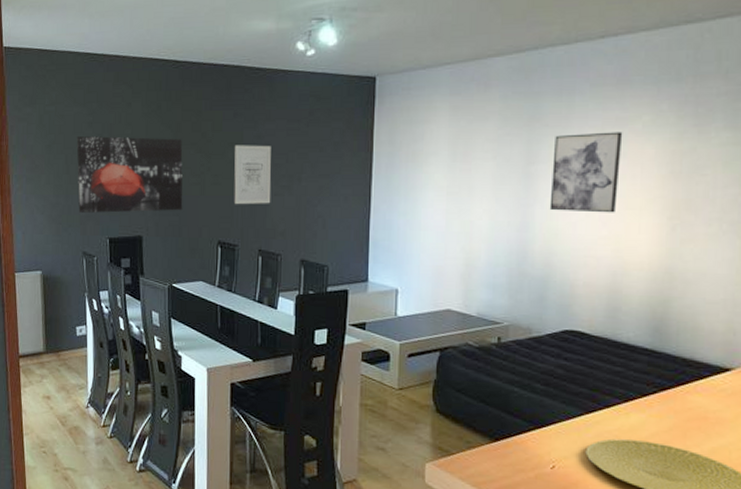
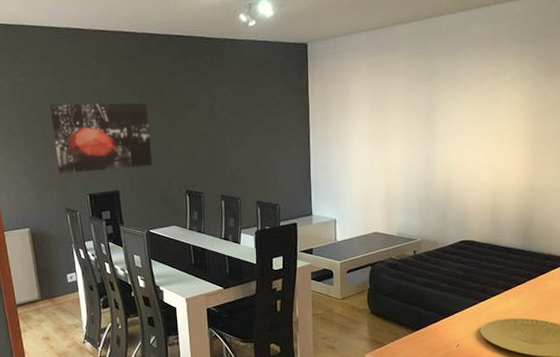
wall art: present [234,145,272,205] -> none [194,105,228,159]
wall art: present [549,132,623,213] -> none [446,83,497,148]

